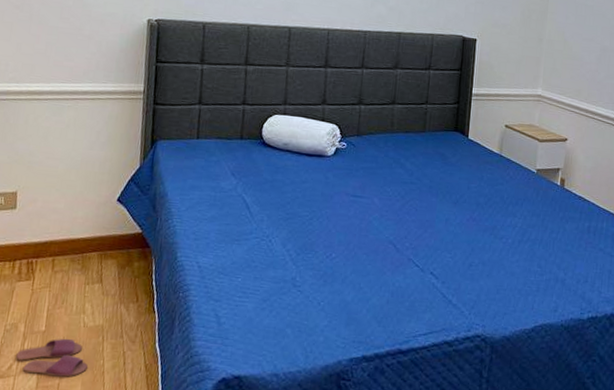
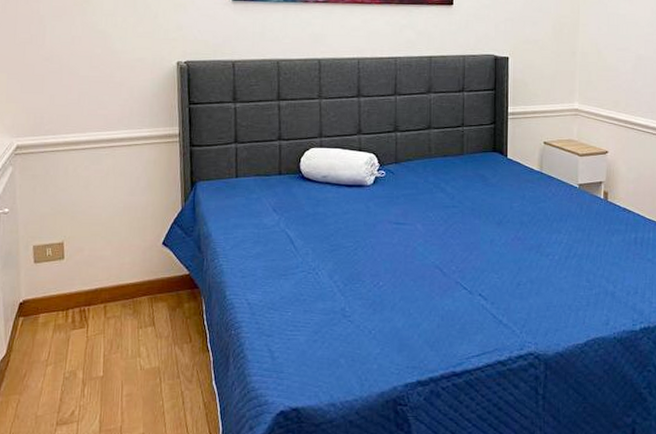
slippers: present [16,338,88,377] -> none [77,382,148,420]

